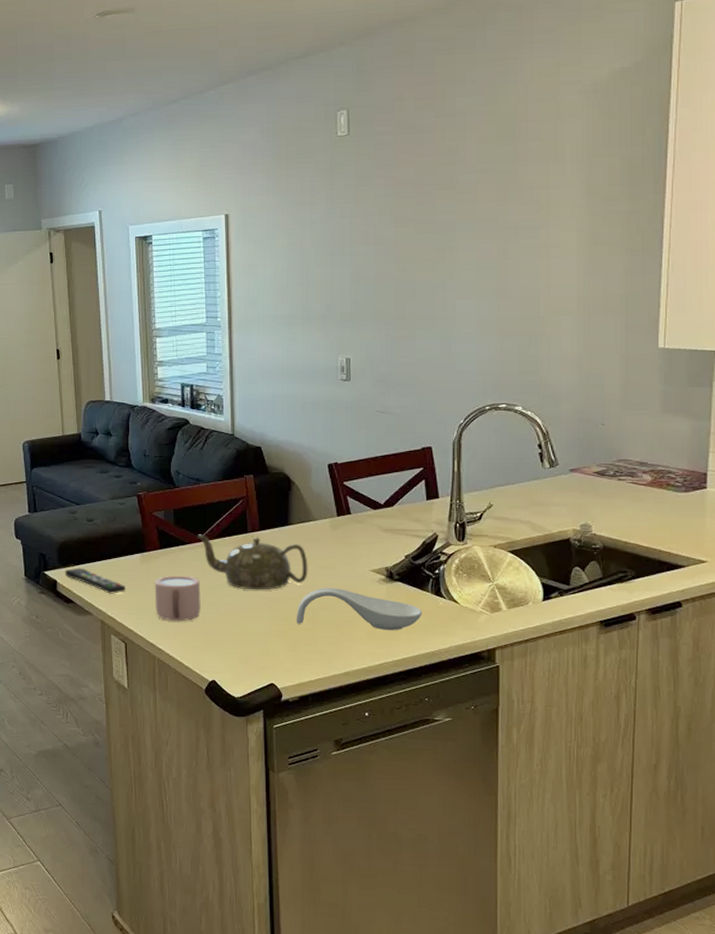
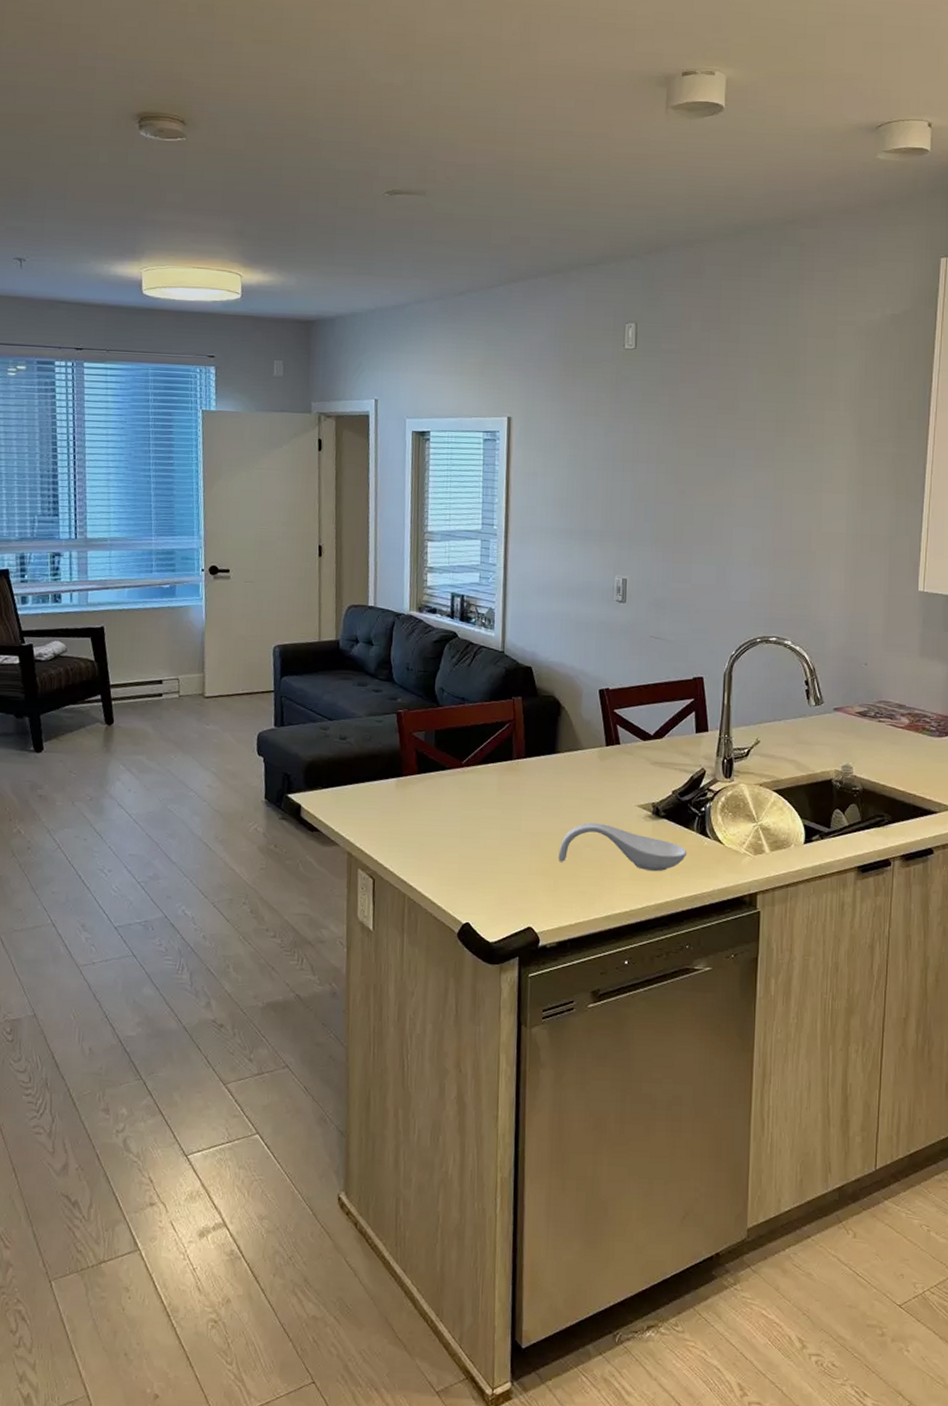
remote control: present [64,568,125,594] -> none [310,791,378,823]
mug: present [154,575,202,622] -> none [408,803,460,856]
teapot: present [197,534,308,590] -> none [458,759,574,824]

